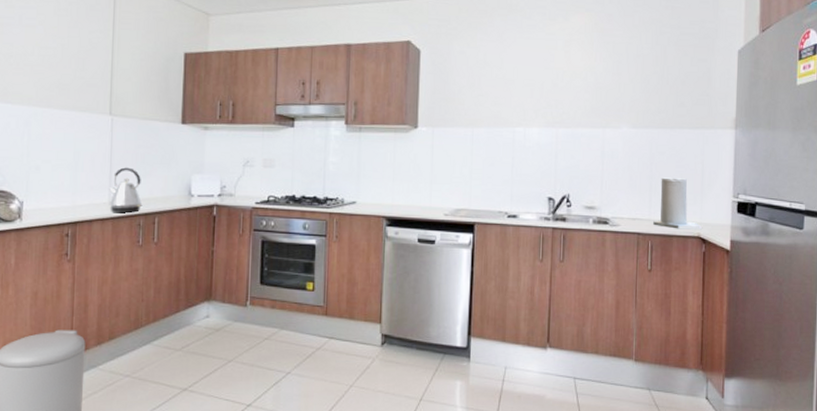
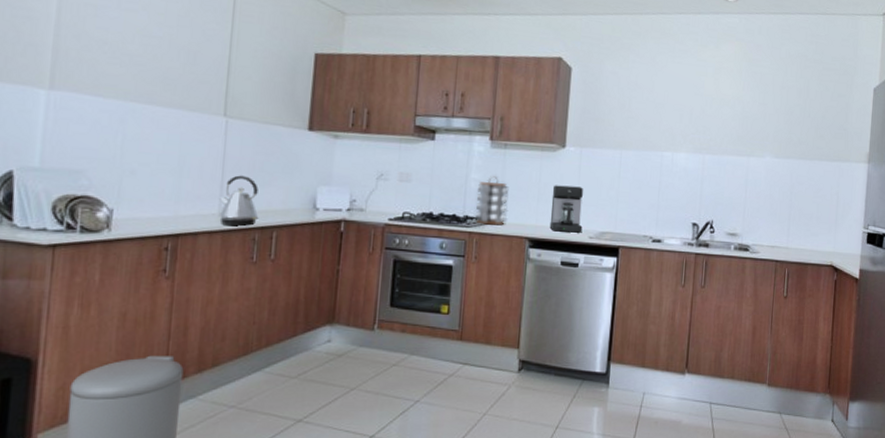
spice rack: none [335,157,364,206] -> present [475,175,508,225]
coffee maker: none [405,165,438,211] -> present [549,185,583,233]
paper towel: present [653,177,702,230] -> none [790,207,835,259]

